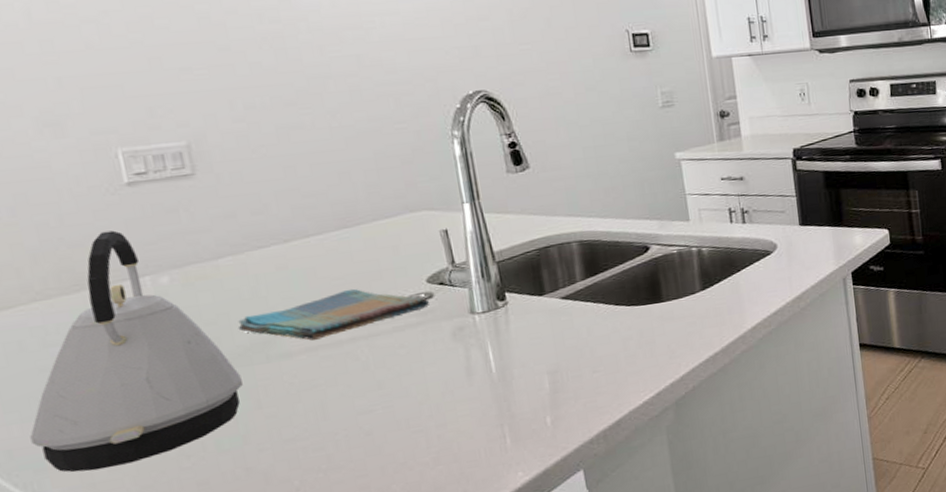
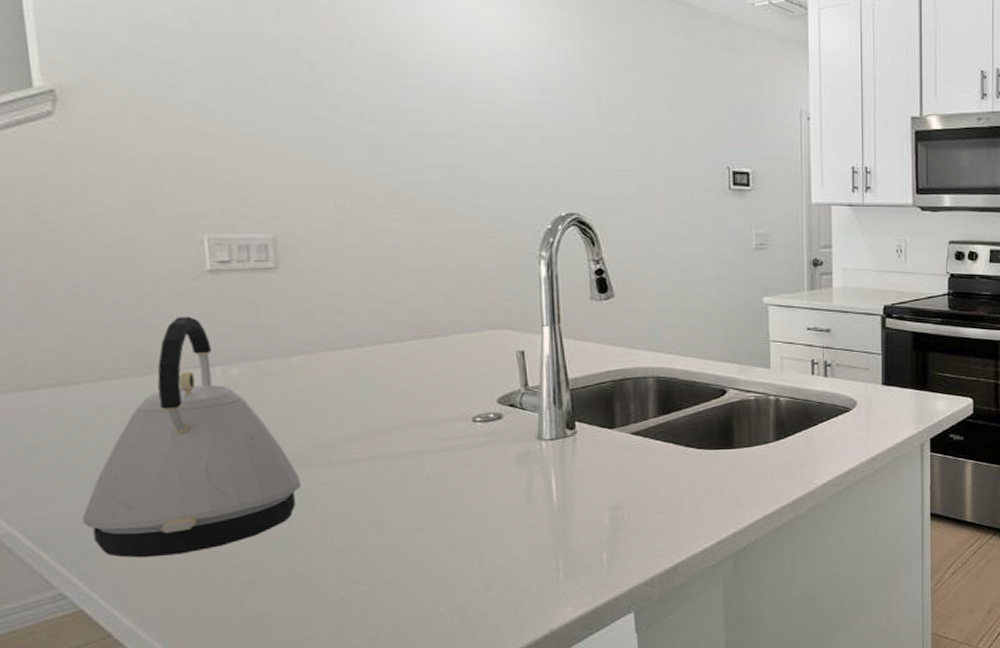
dish towel: present [237,288,430,341] -> none [302,401,498,449]

